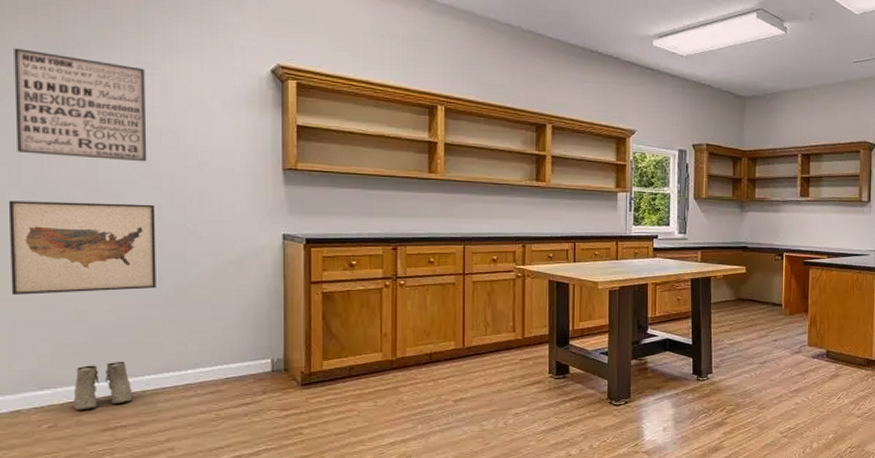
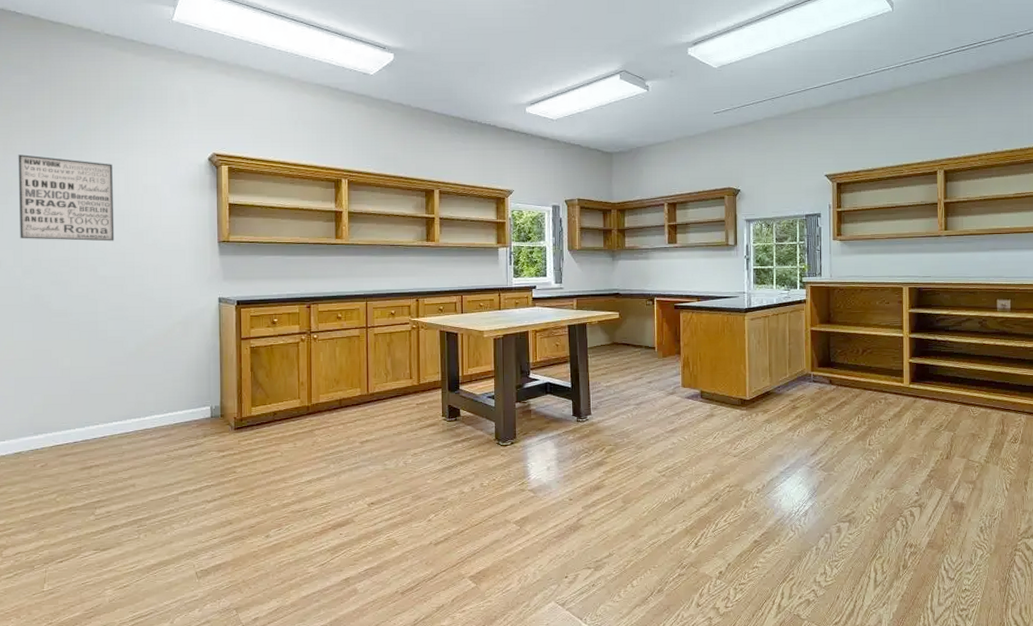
wall art: present [8,200,156,295] -> none [13,276,121,356]
boots: present [73,361,133,411] -> none [59,409,104,452]

